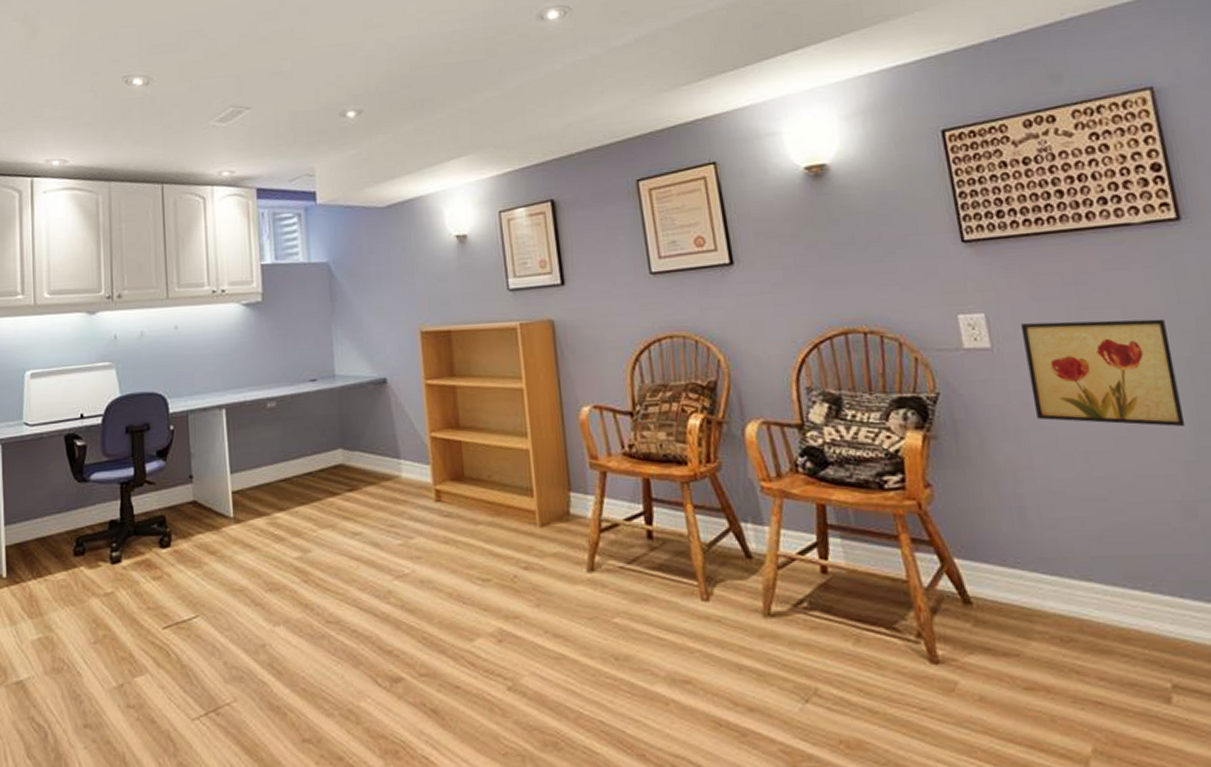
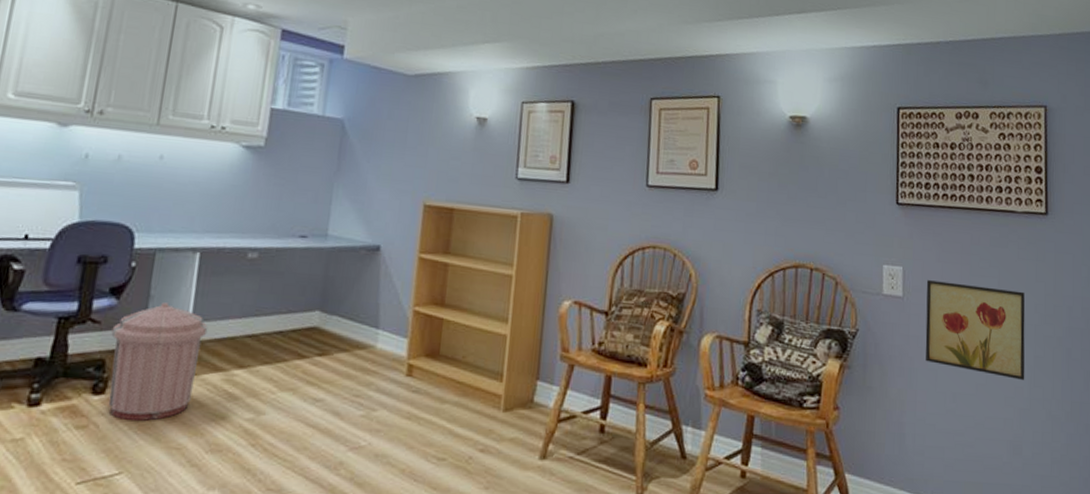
trash can: none [165,458,246,568] -> present [108,302,208,421]

